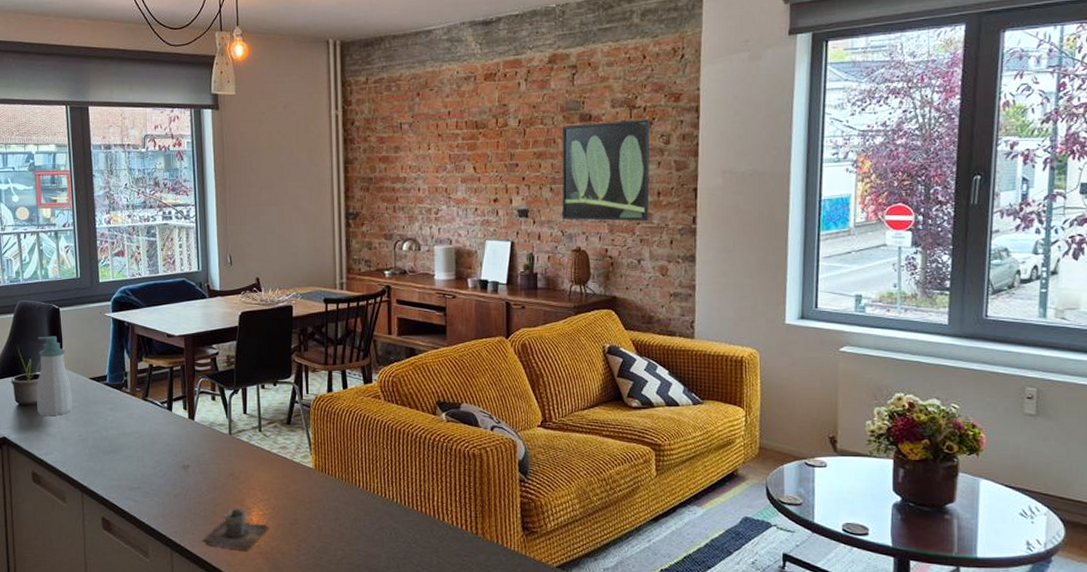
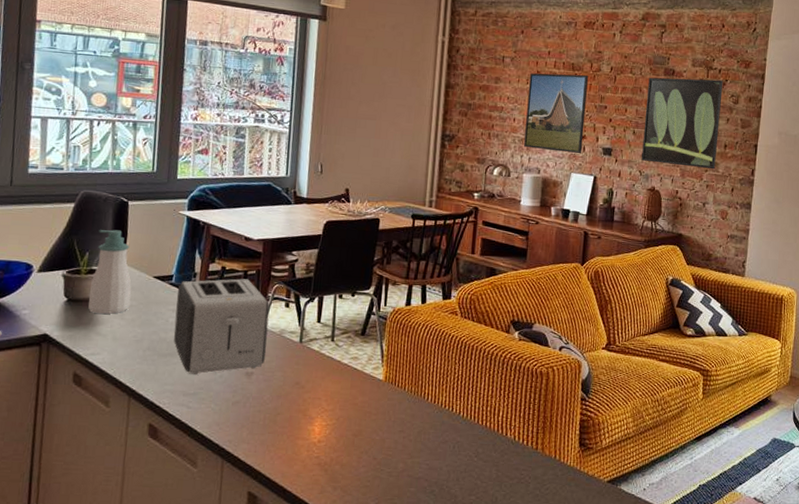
toaster: none [112,375,199,469] -> present [173,278,270,375]
cup: present [202,507,270,551] -> none [257,417,332,462]
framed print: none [431,132,495,219] -> present [524,73,588,154]

